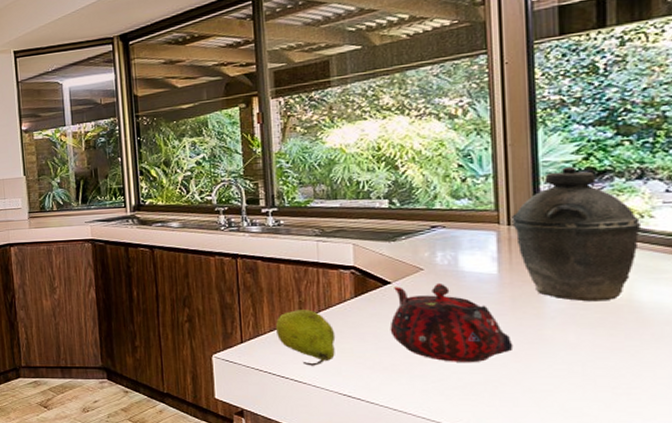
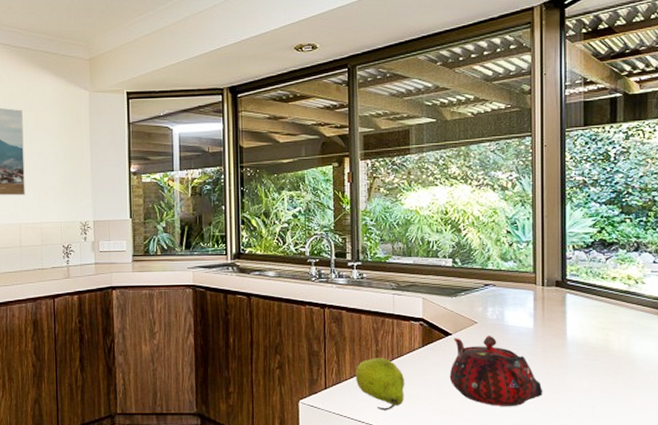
kettle: present [512,166,640,302] -> none [545,237,635,354]

